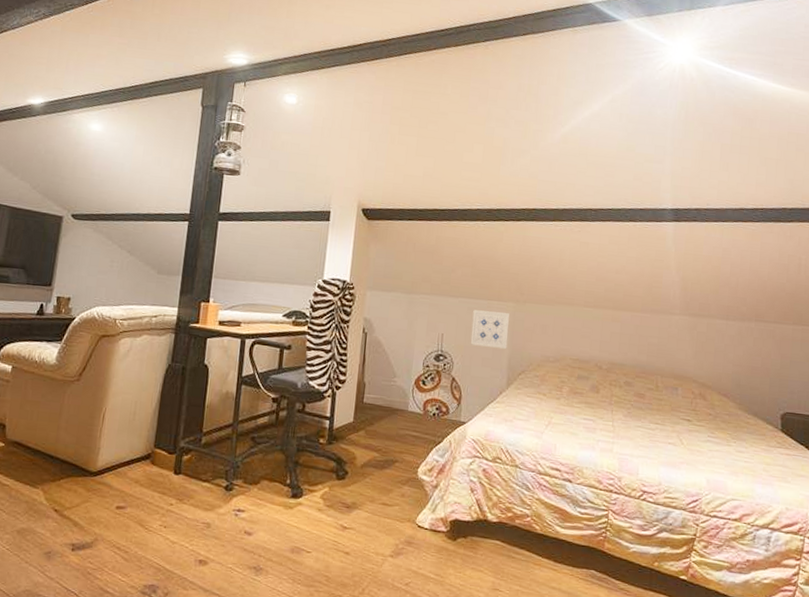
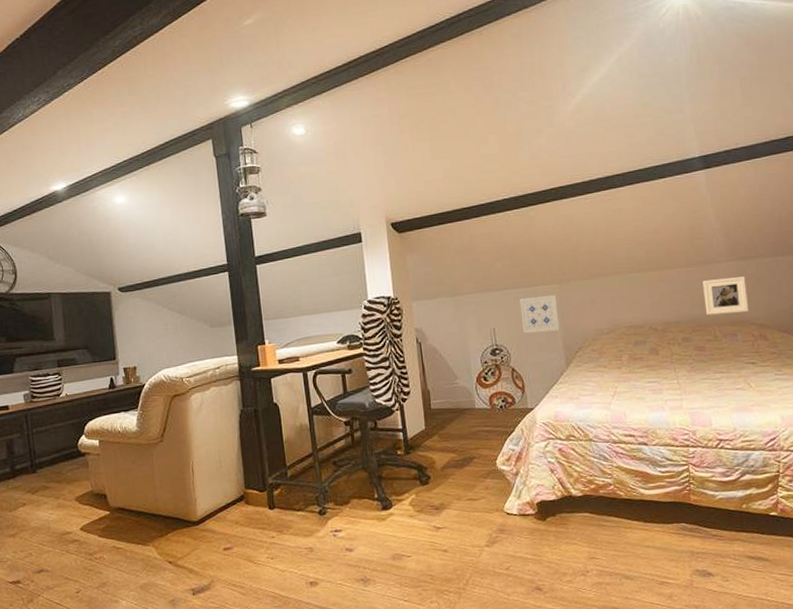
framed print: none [651,329,695,368] -> present [702,276,748,315]

